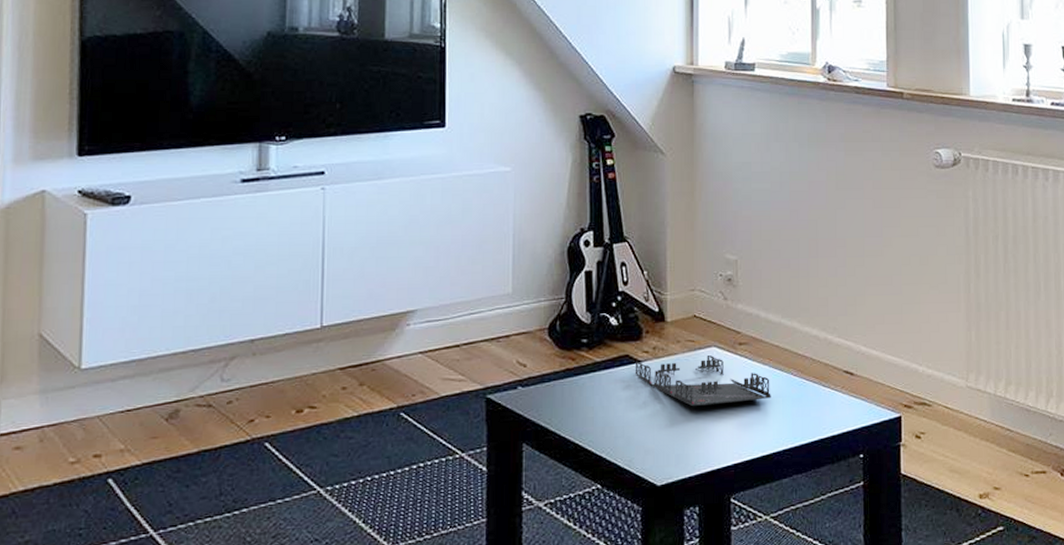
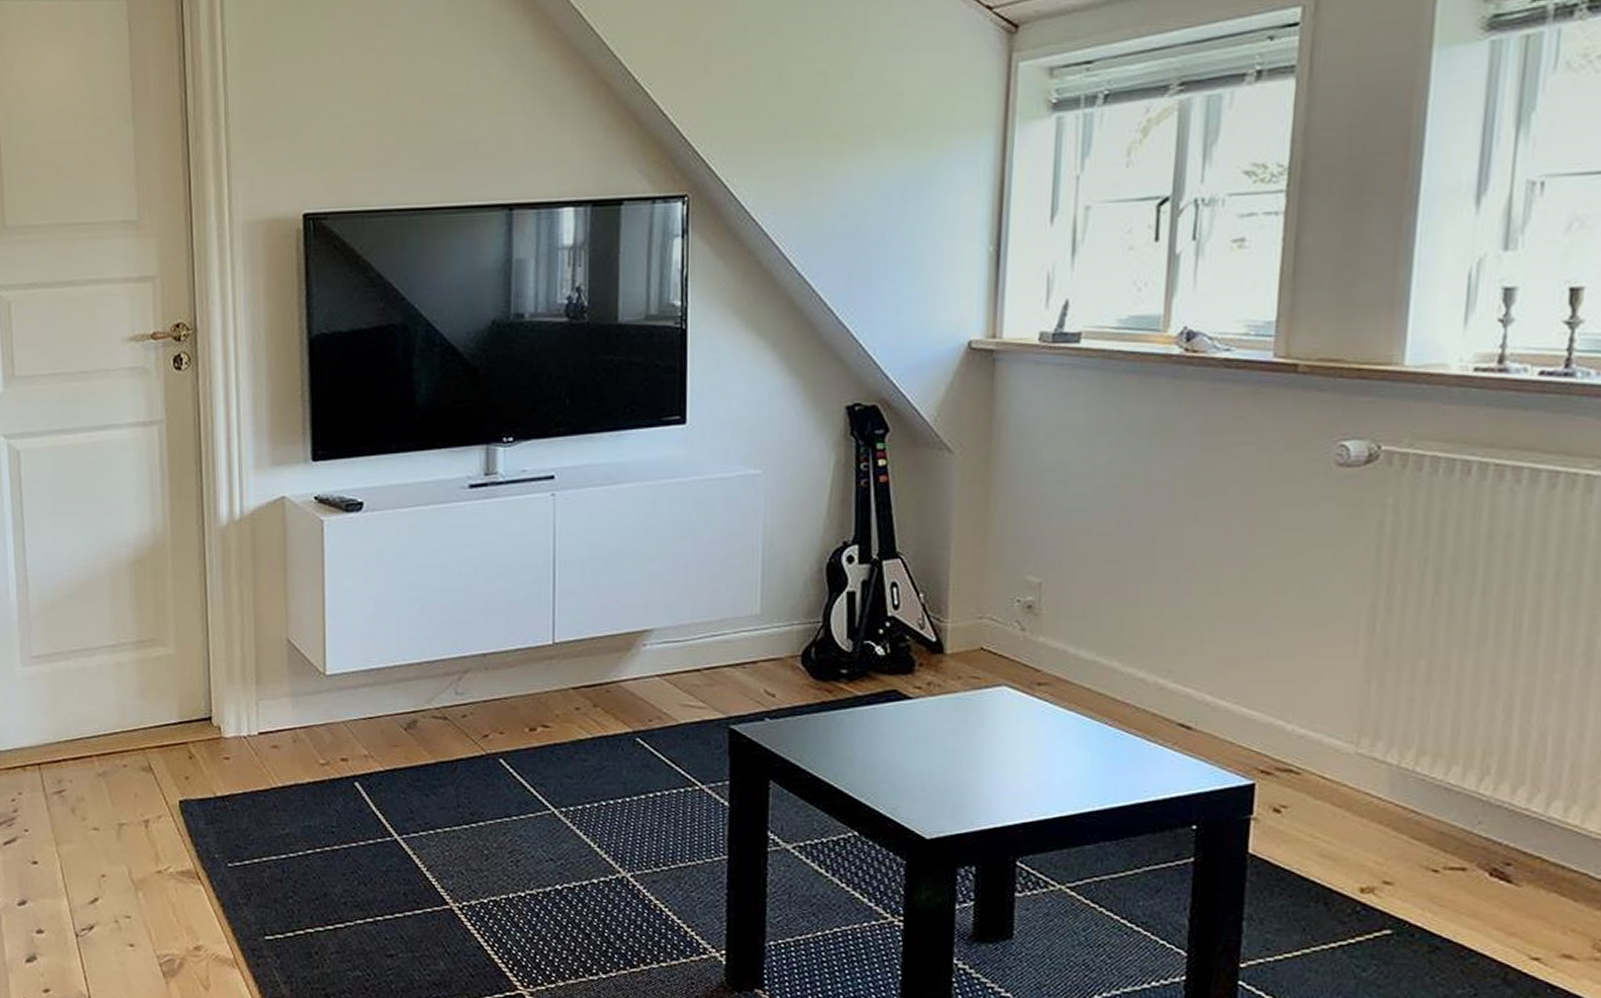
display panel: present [636,355,771,407] -> none [905,696,1077,754]

